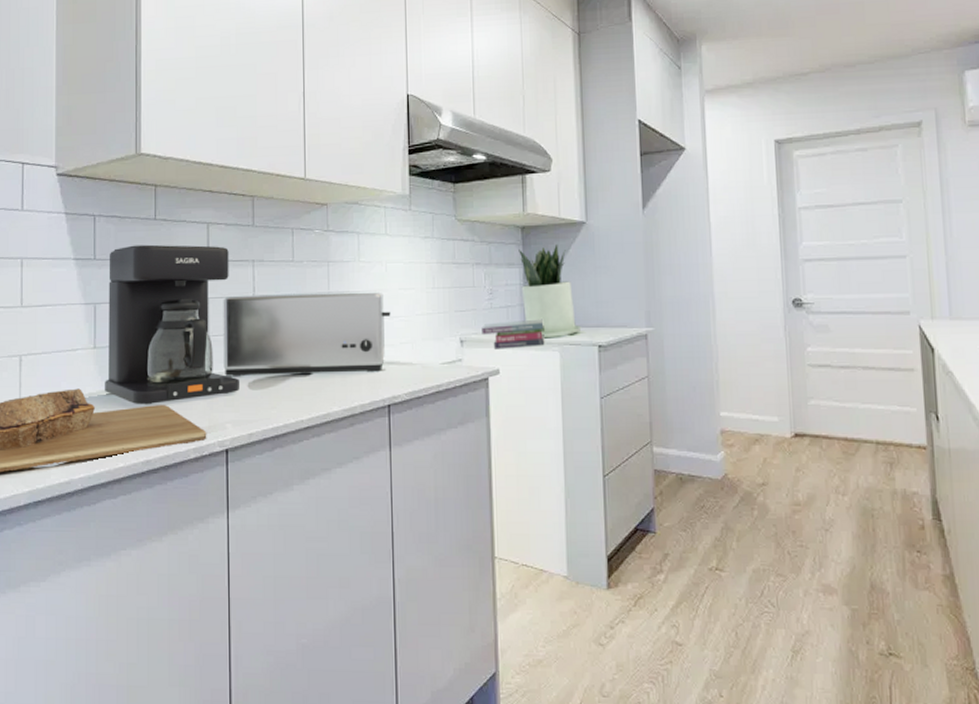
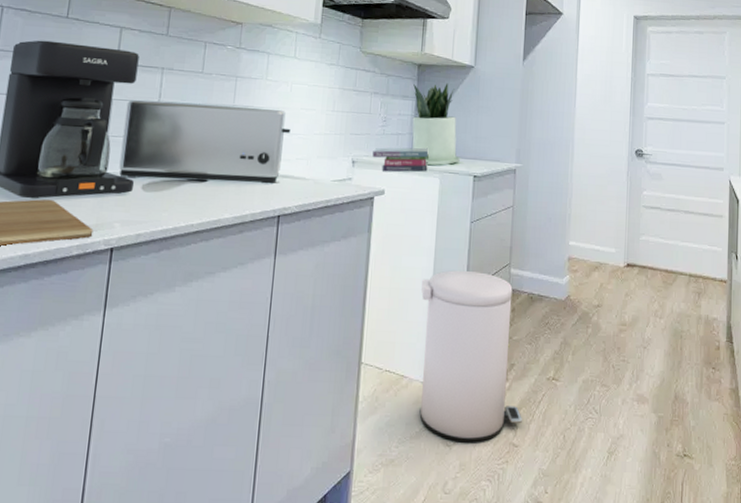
pedal bin: none [552,451,686,642] -> present [419,270,523,443]

